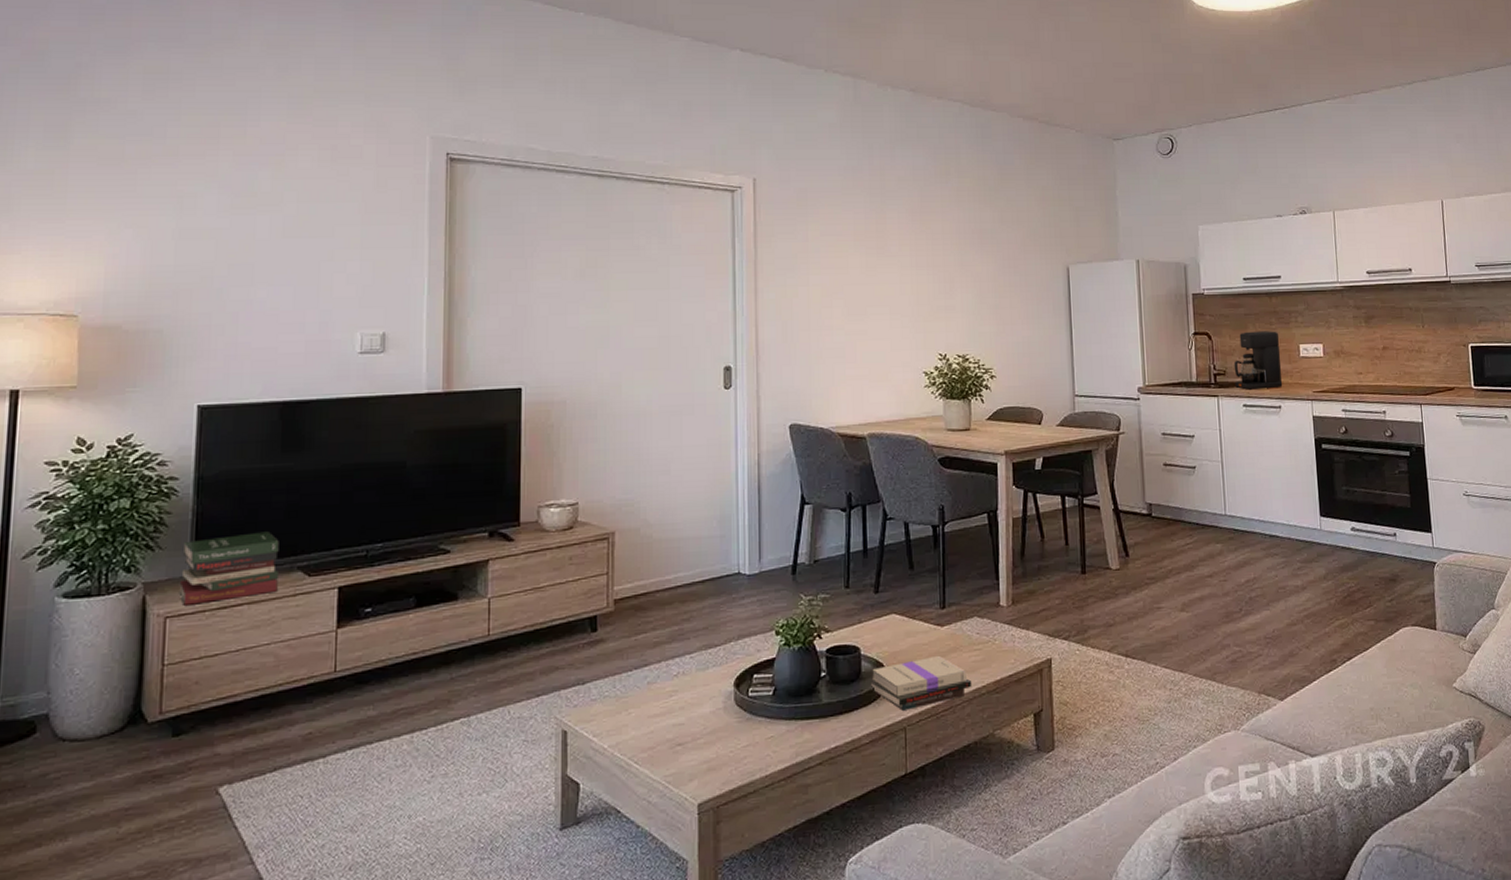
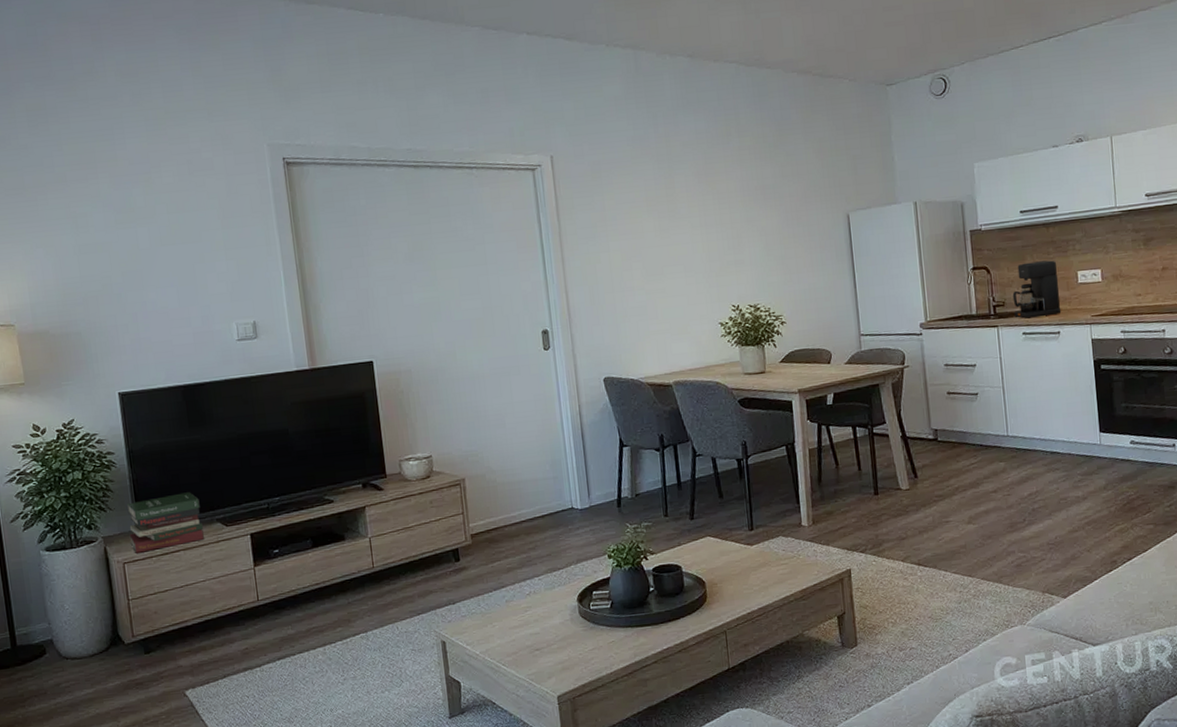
books: present [871,655,972,711] -> none [693,570,782,617]

